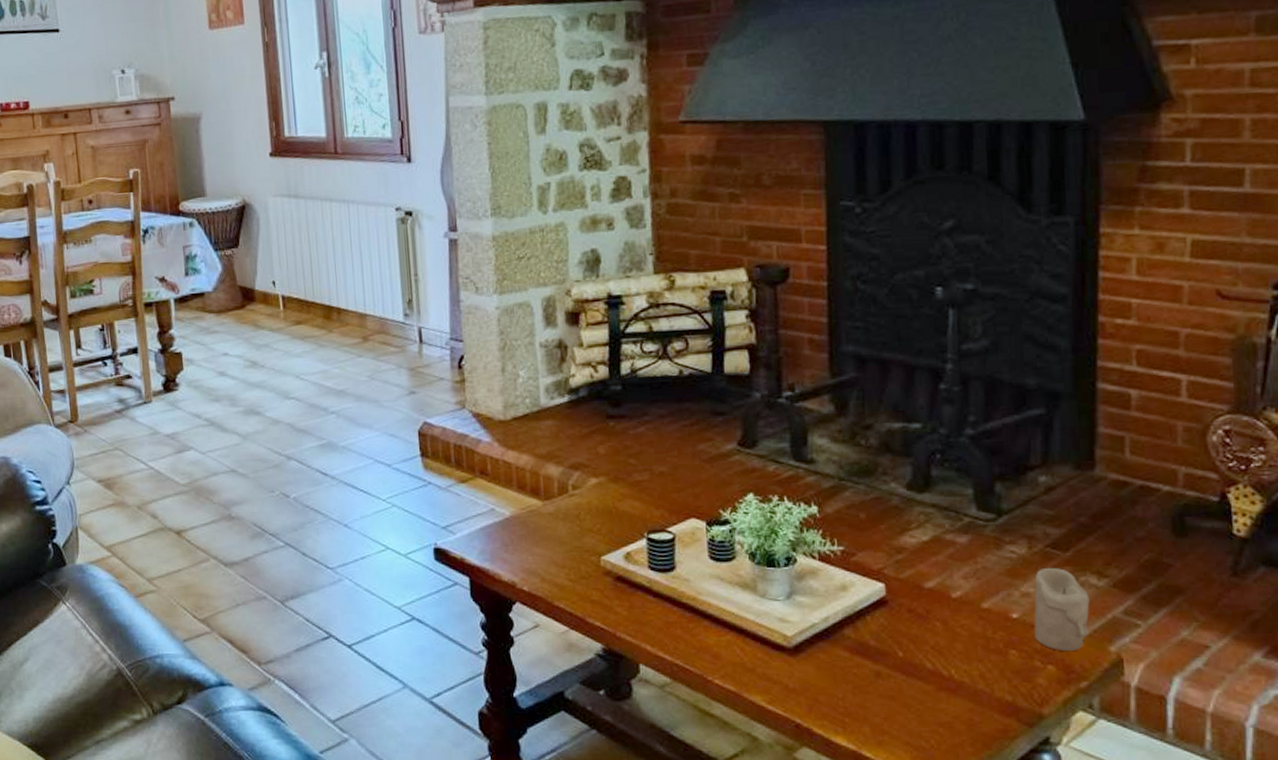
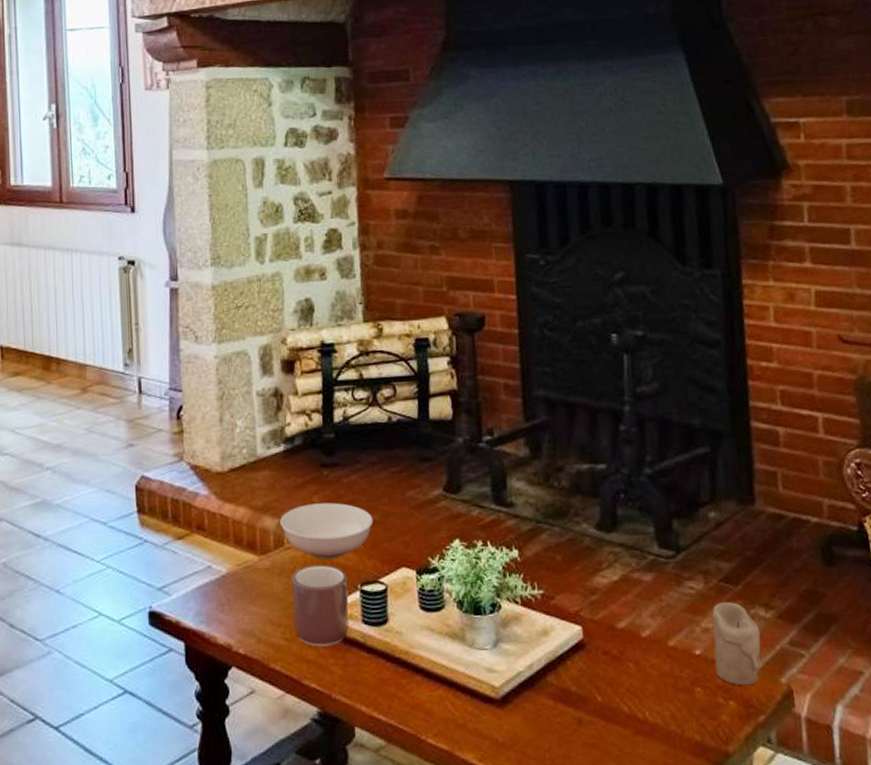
bowl: none [564,453,662,507] -> present [280,502,373,559]
mug: none [575,512,635,589] -> present [291,565,349,648]

